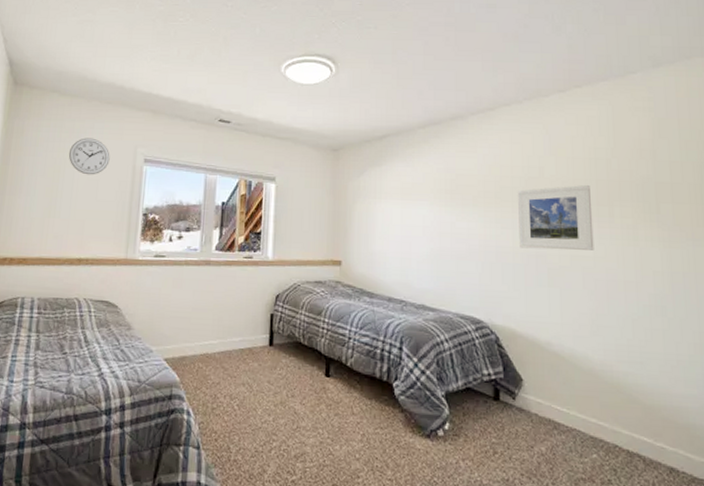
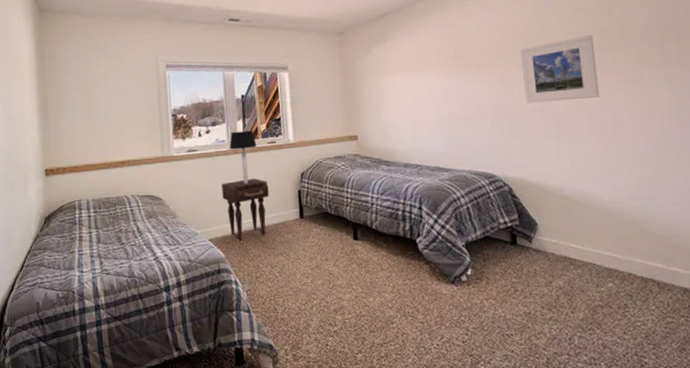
wall clock: present [68,138,110,175] -> none [98,51,135,86]
nightstand: none [186,294,239,364] -> present [221,178,269,241]
table lamp: none [202,240,232,301] -> present [229,130,257,184]

